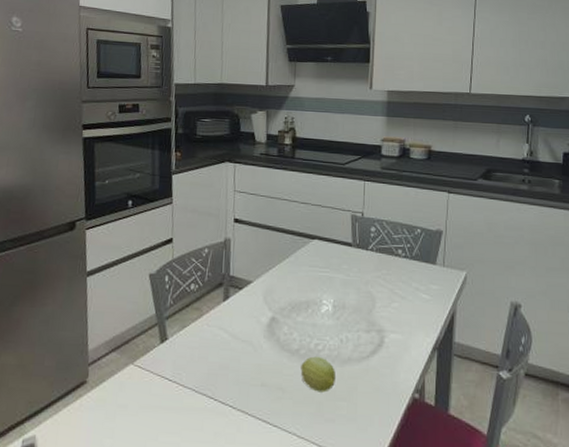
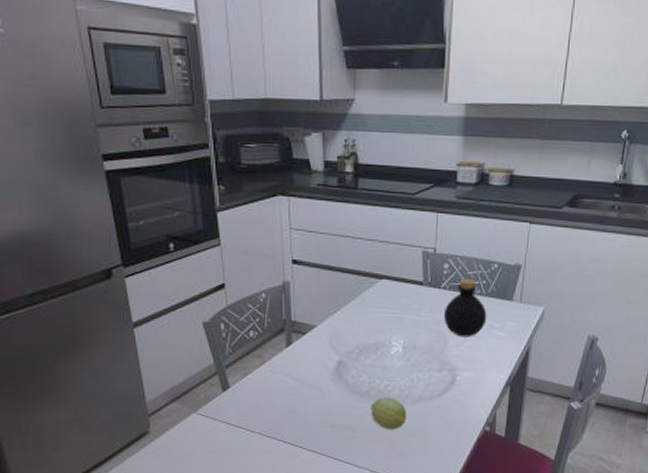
bottle: none [371,242,412,299] -> present [443,279,487,337]

